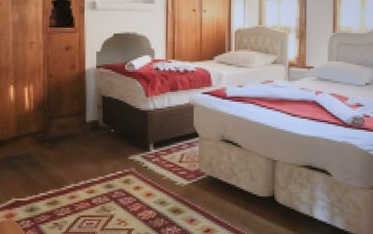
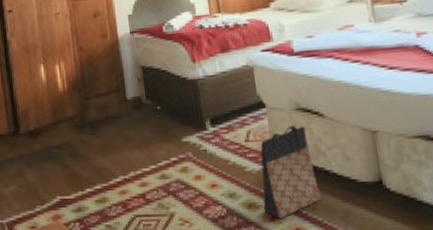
bag: none [185,151,230,221] -> present [260,124,322,219]

